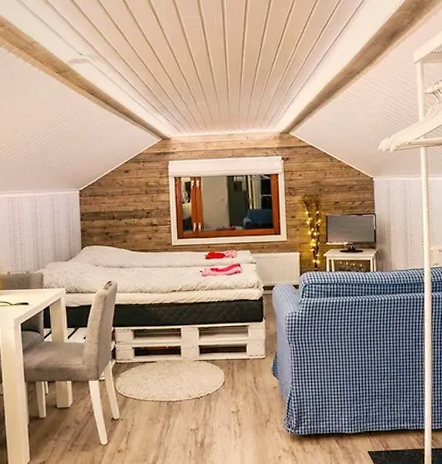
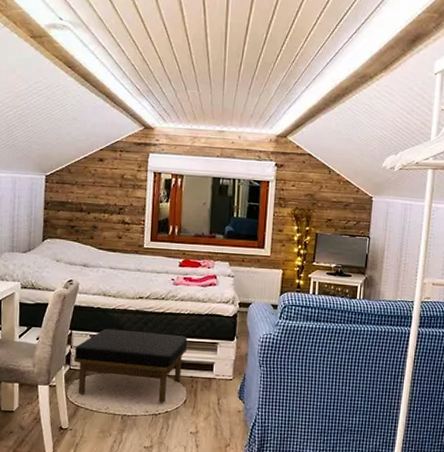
ottoman: none [119,321,221,386] -> present [74,328,188,403]

